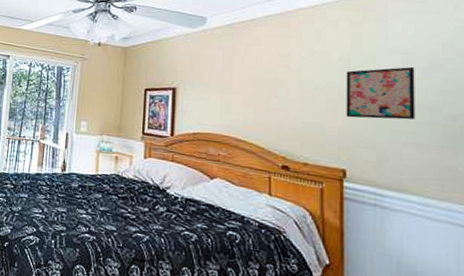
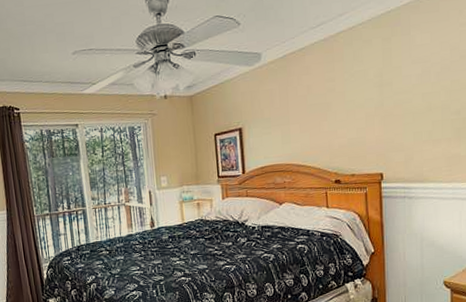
wall art: present [346,67,416,120] -> none [380,74,432,128]

